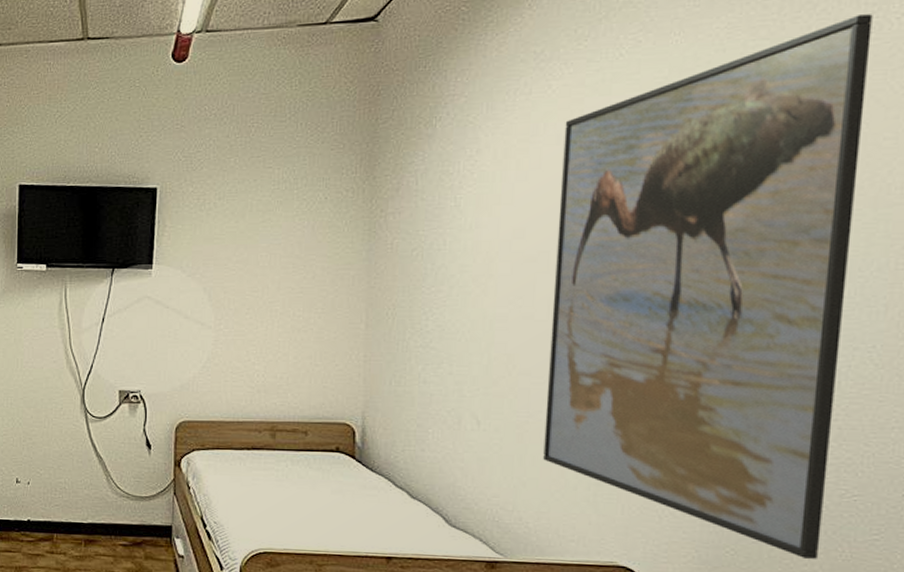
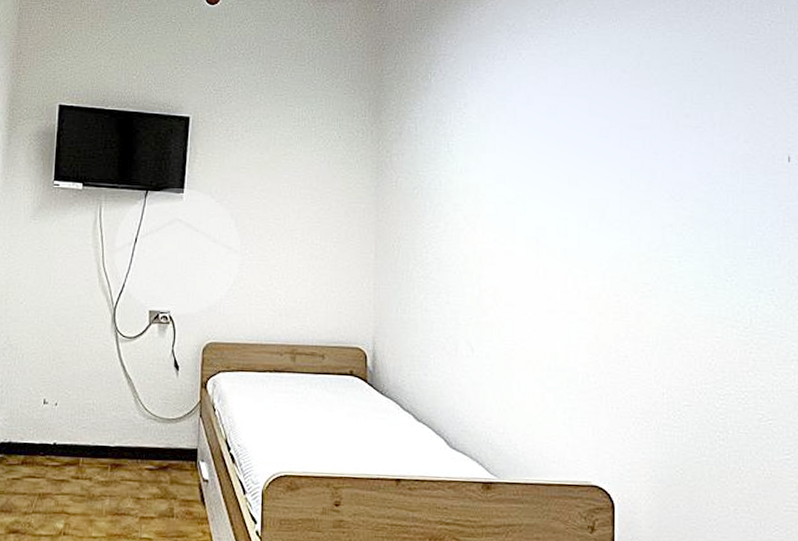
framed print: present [543,14,873,559] -> none [527,19,752,477]

